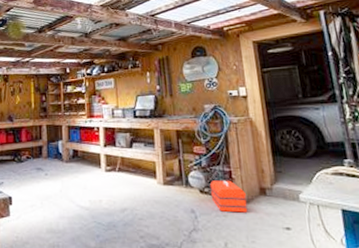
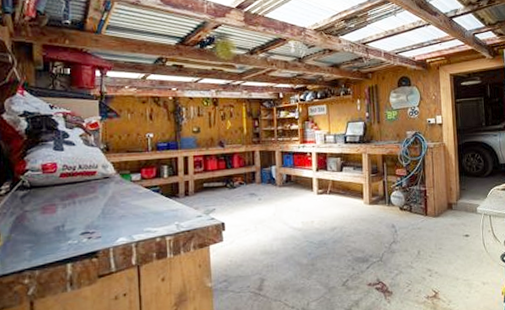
toolbox: present [209,180,248,213] -> none [408,198,437,225]

